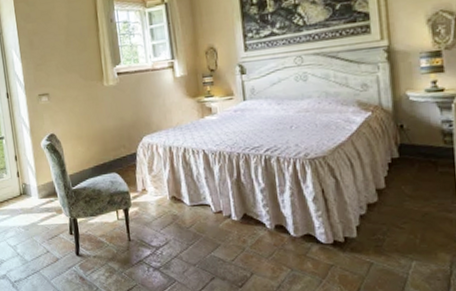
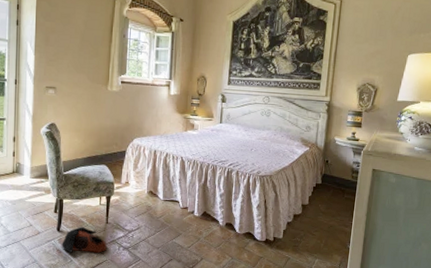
bag: none [84,247,134,280] -> present [62,226,107,254]

